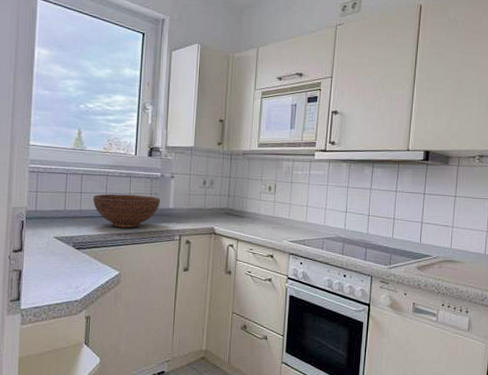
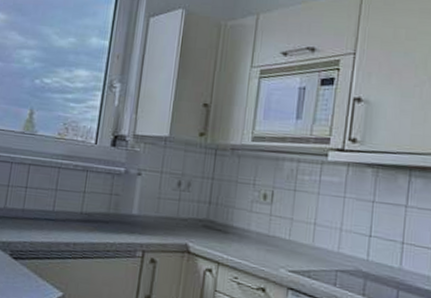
fruit bowl: present [93,193,161,229] -> none [39,190,122,237]

